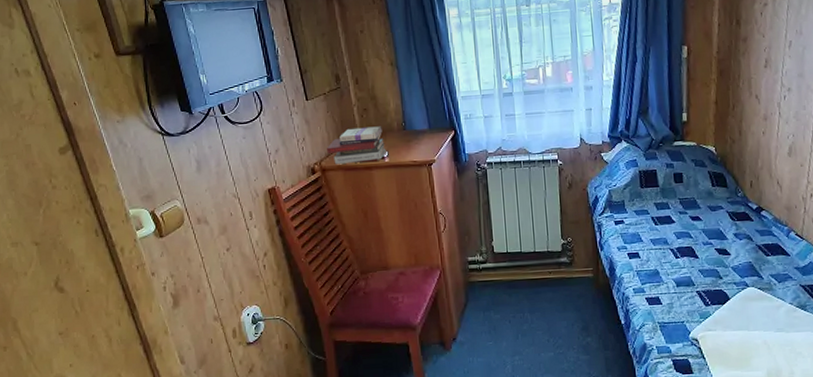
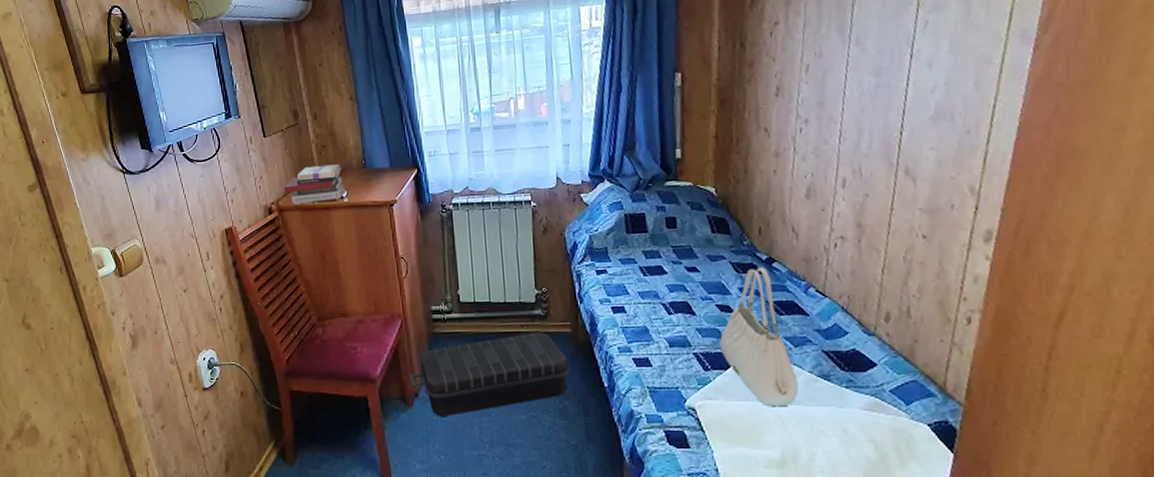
suitcase: none [447,277,591,359] -> present [409,332,569,417]
handbag: none [717,215,782,335] -> present [719,267,799,407]

